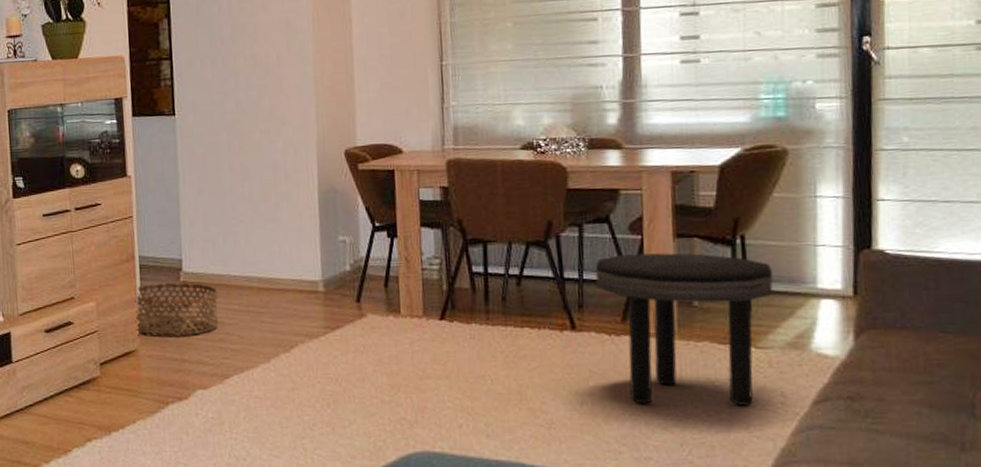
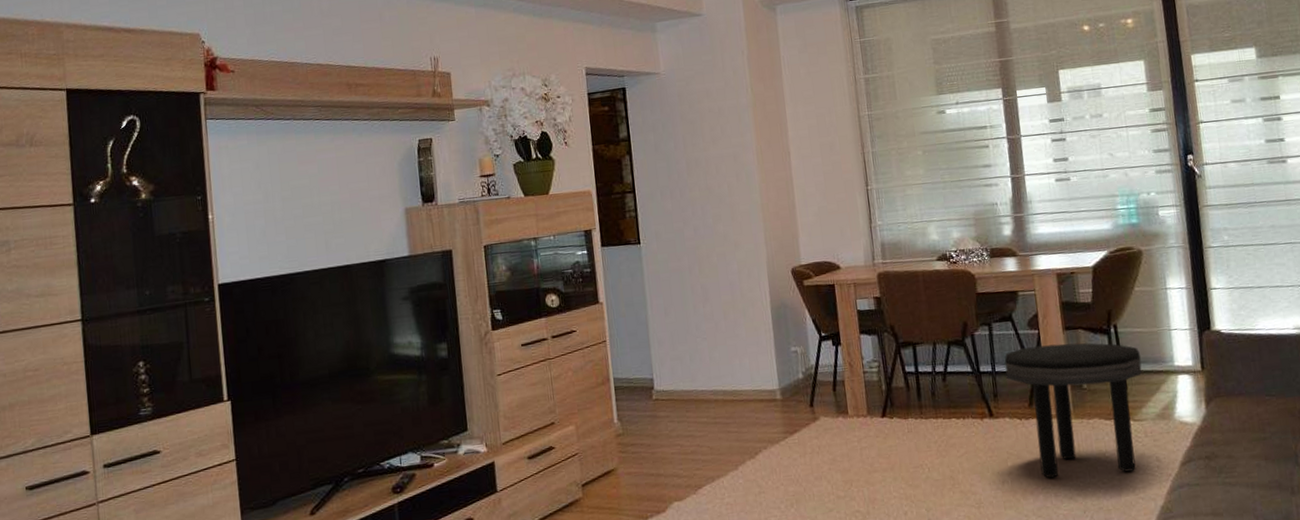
basket: present [135,282,219,337] -> none [611,400,690,453]

